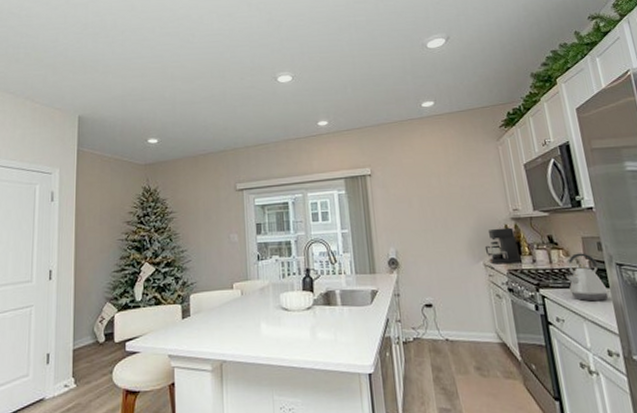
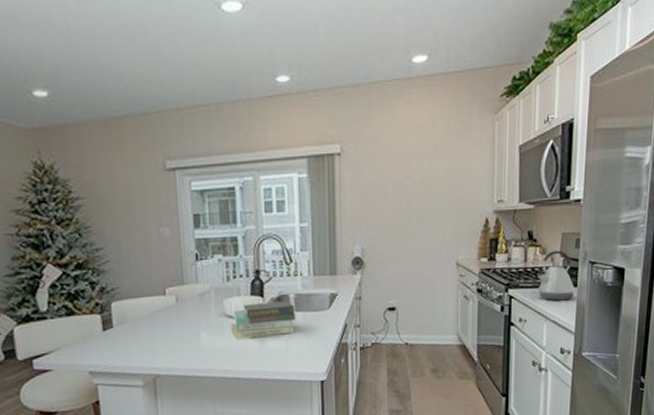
books: none [286,296,342,331] -> present [231,301,295,340]
coffee maker: present [484,227,522,265] -> none [460,221,496,264]

